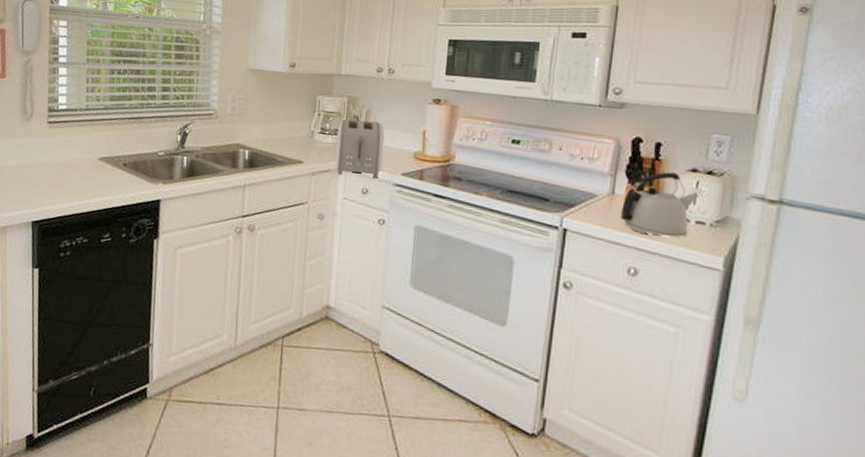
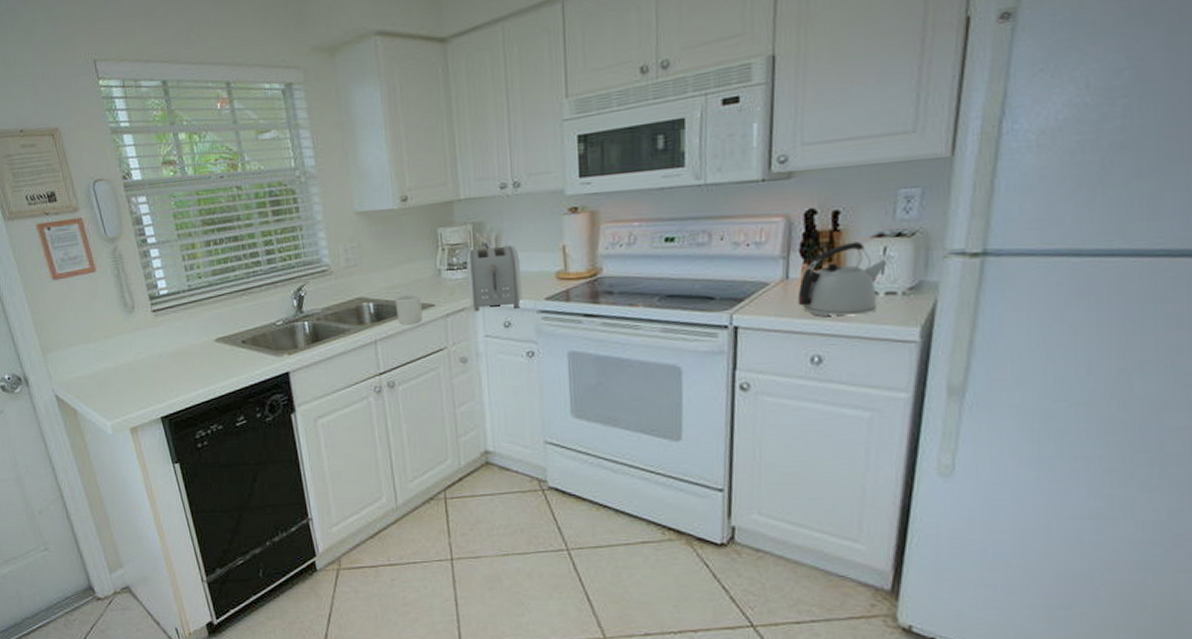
mug: none [267,148,293,177] -> present [394,293,423,326]

